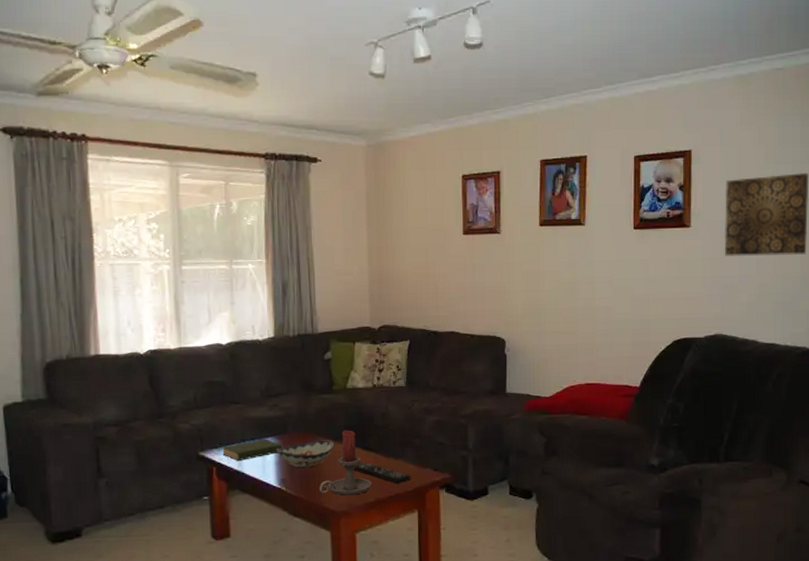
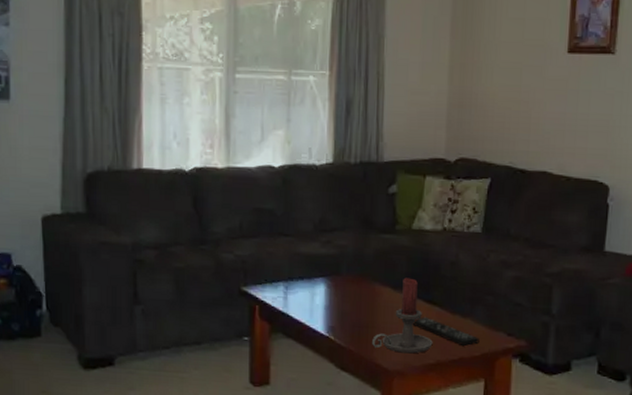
book: present [222,439,283,461] -> none [267,278,334,301]
decorative bowl: present [276,440,334,469] -> none [326,286,393,317]

